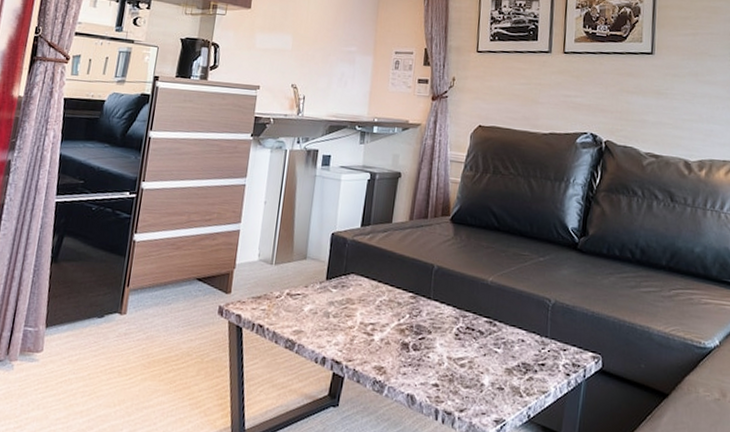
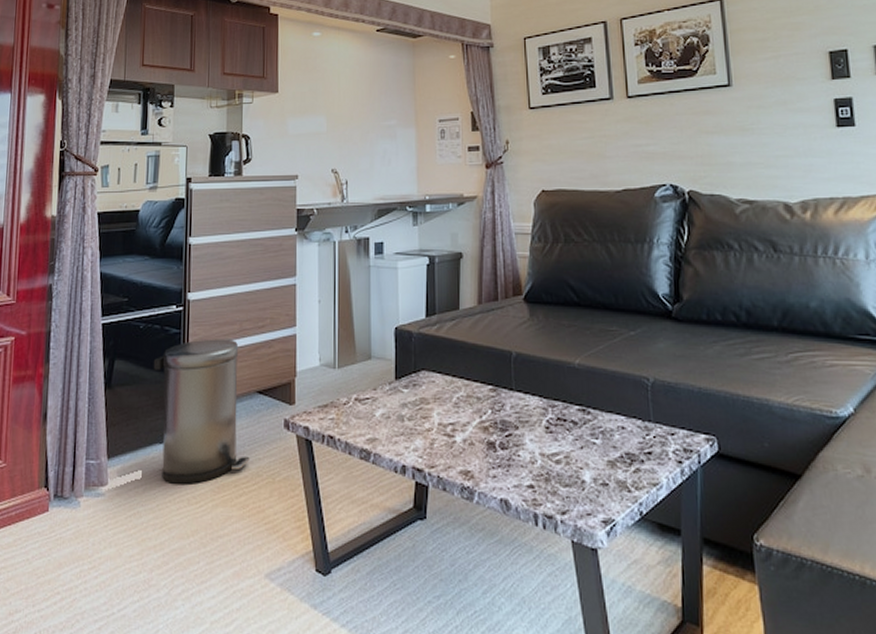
pedal bin: none [96,226,185,358] -> present [153,339,250,485]

